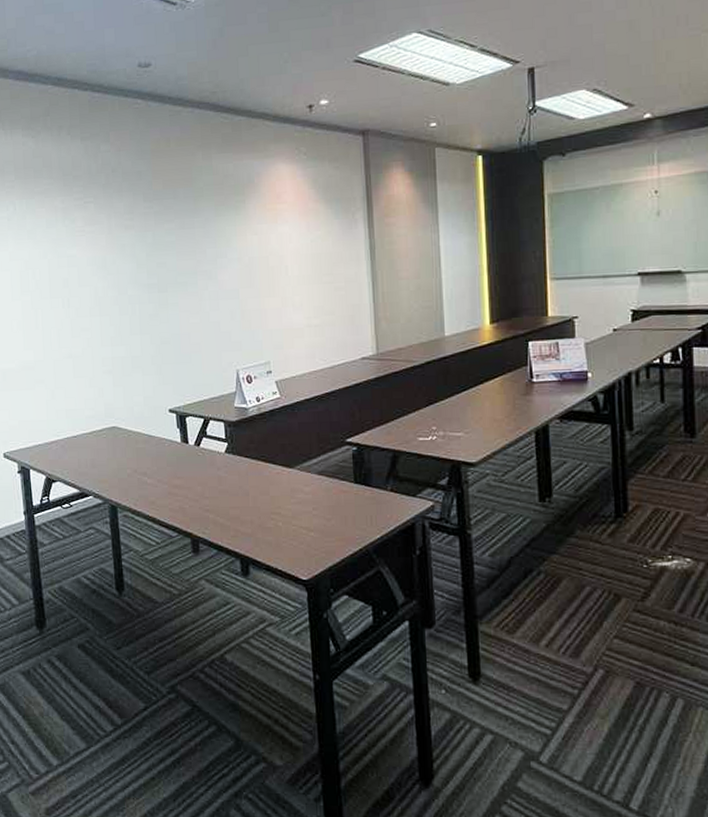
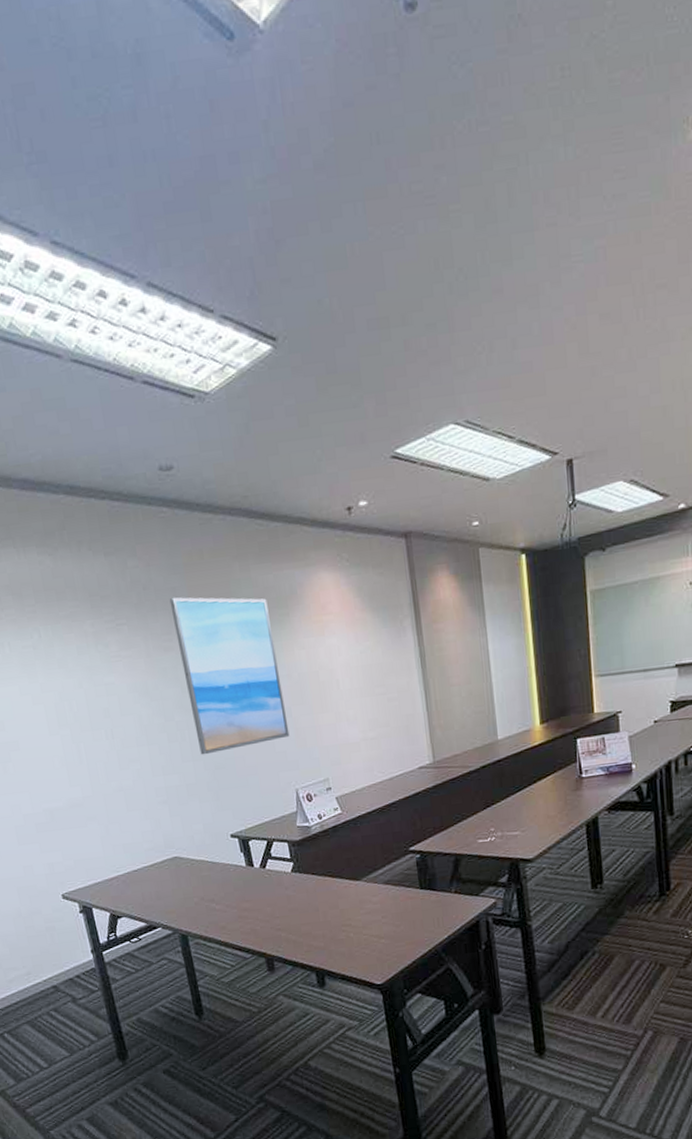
wall art: none [135,180,235,330] -> present [169,597,290,755]

